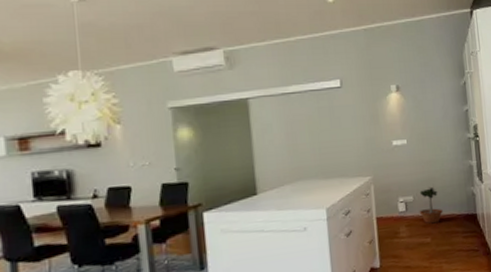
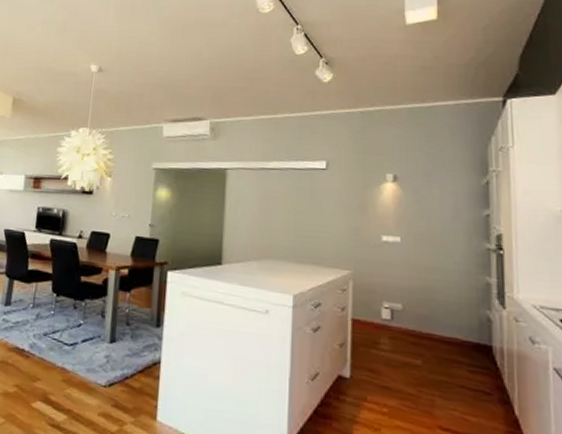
potted tree: present [419,185,443,224] -> none [408,296,442,345]

